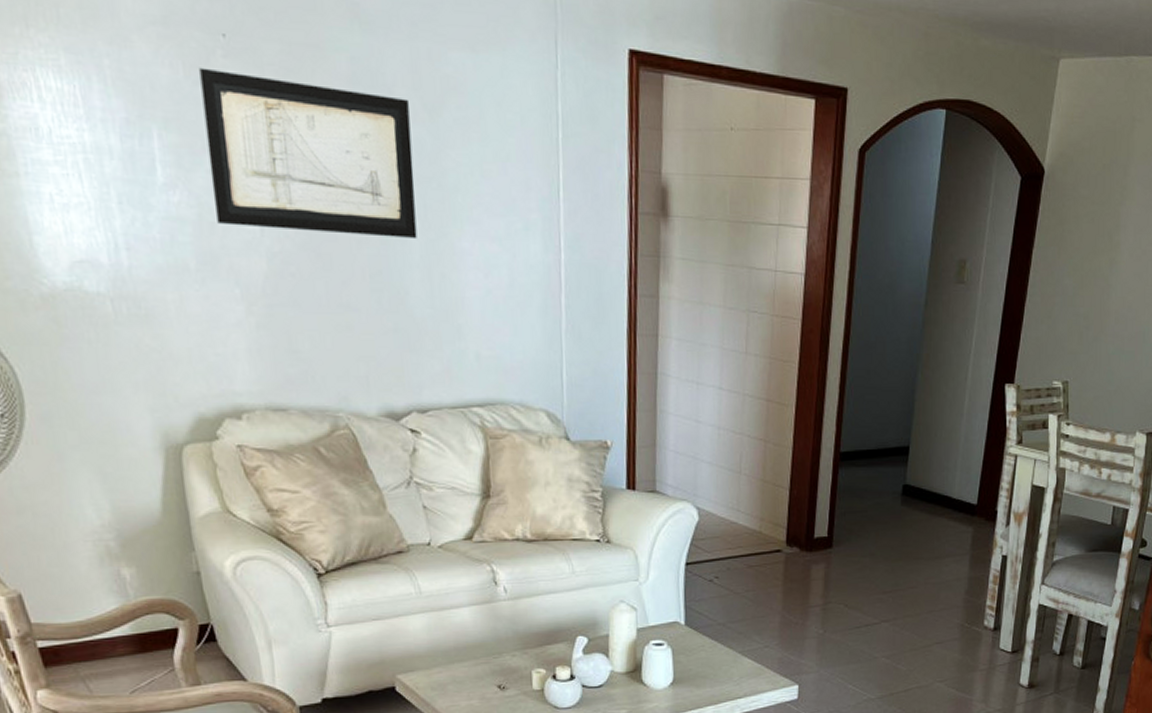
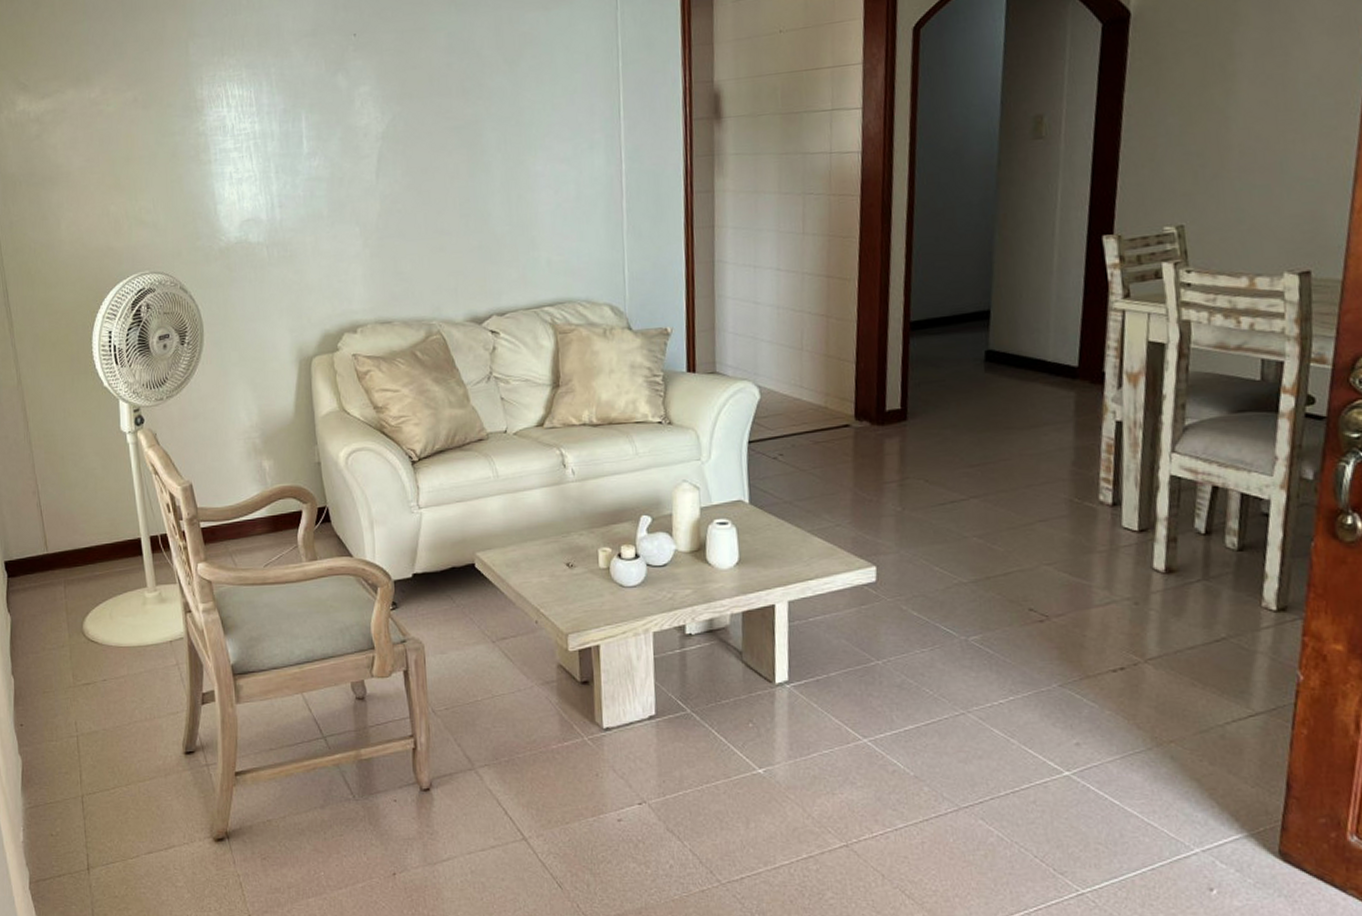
wall art: present [198,67,417,240] -> none [335,57,499,179]

